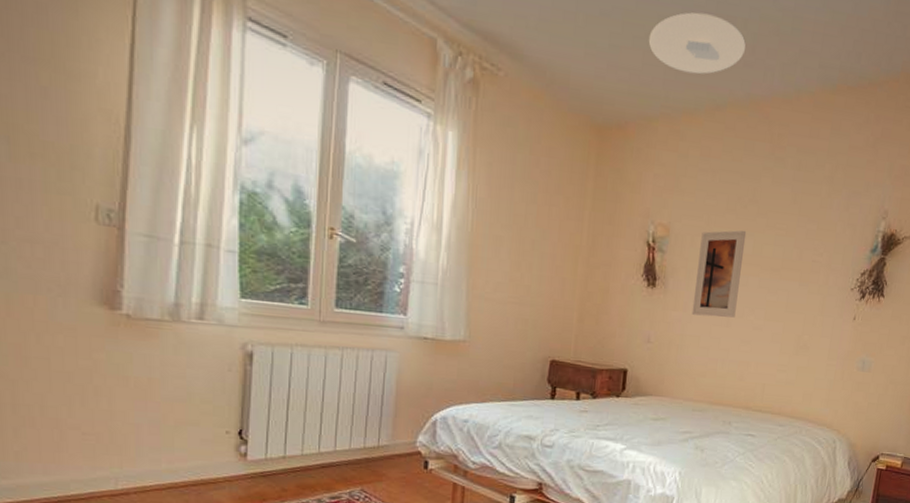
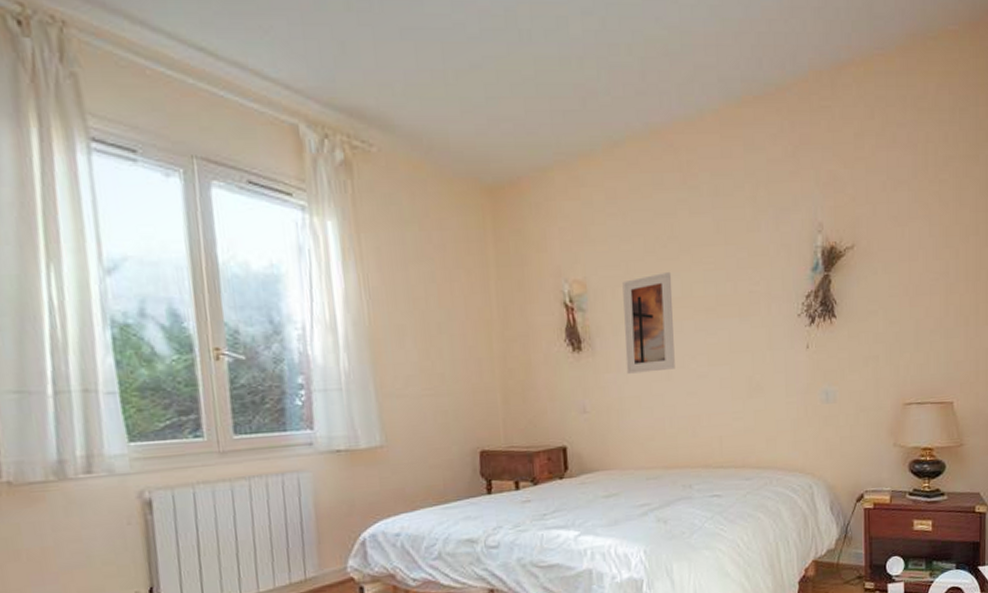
ceiling light: present [648,12,746,75] -> none [527,46,634,113]

